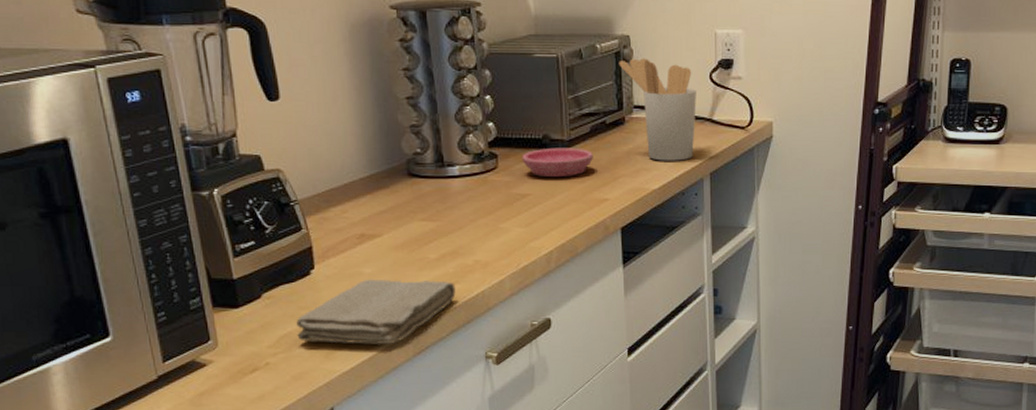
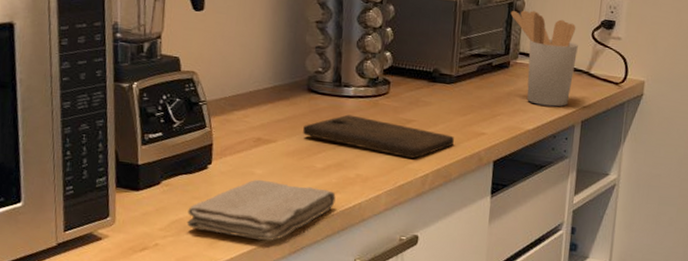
cutting board: none [409,196,575,236] -> present [303,114,454,159]
saucer: present [522,147,593,177] -> none [411,81,477,109]

